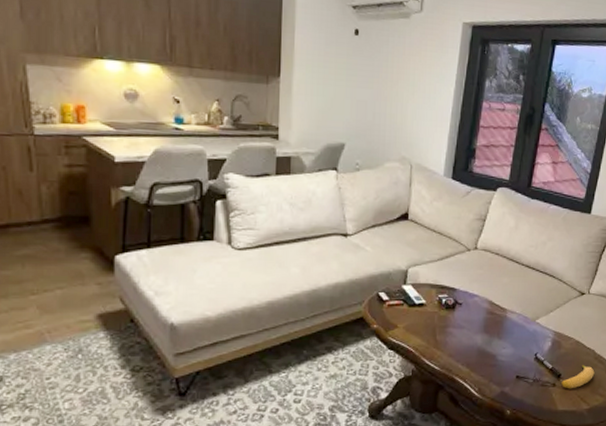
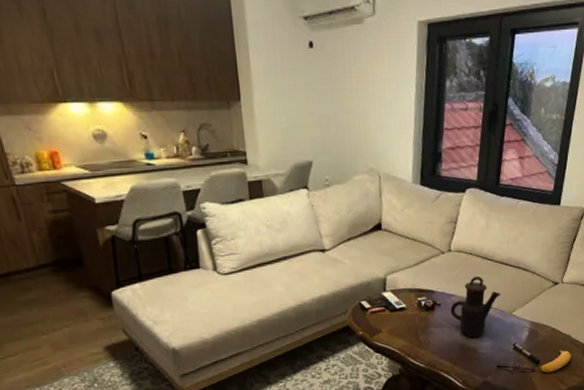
teapot: none [471,277,526,344] -> present [450,275,501,339]

